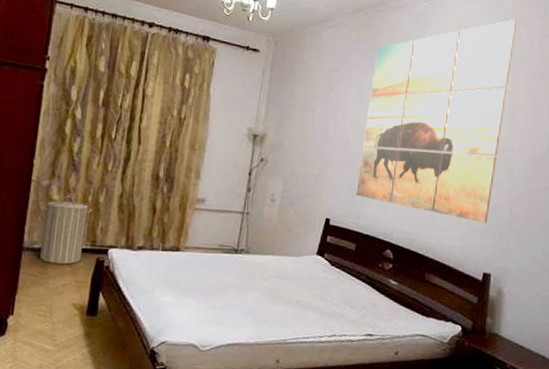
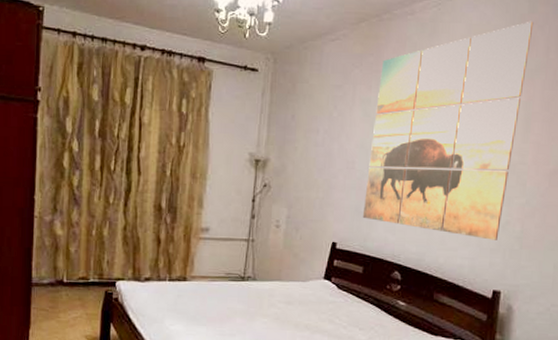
laundry hamper: present [40,195,92,265] -> none [47,230,97,298]

